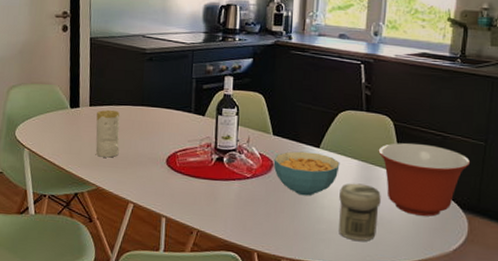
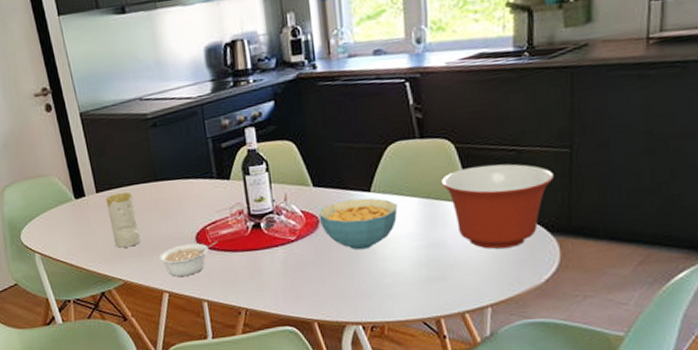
legume: none [131,164,185,192] -> present [158,241,218,277]
jar: present [339,183,381,241] -> none [401,223,452,290]

